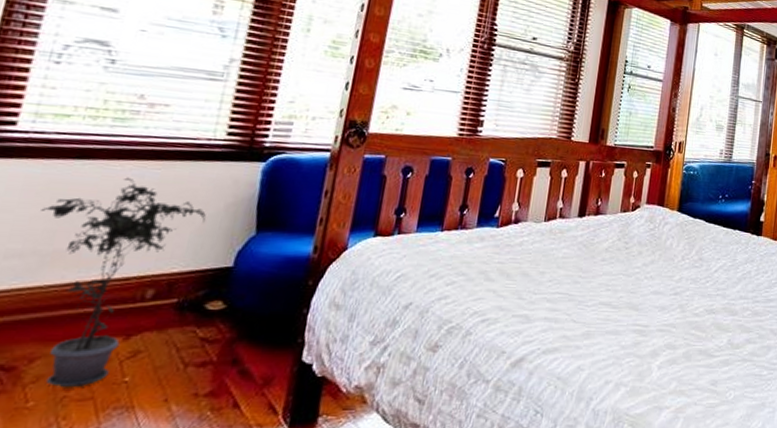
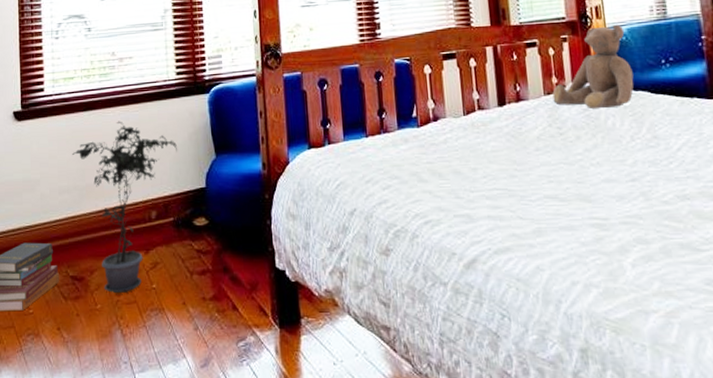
teddy bear: none [627,159,698,230] -> present [552,24,634,110]

